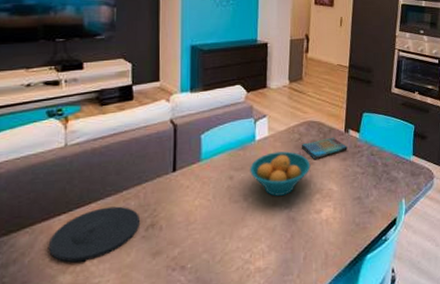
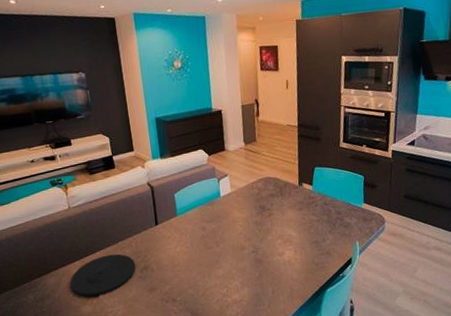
fruit bowl: present [250,151,311,196] -> none [218,204,271,243]
dish towel: present [301,137,347,159] -> none [260,190,303,210]

